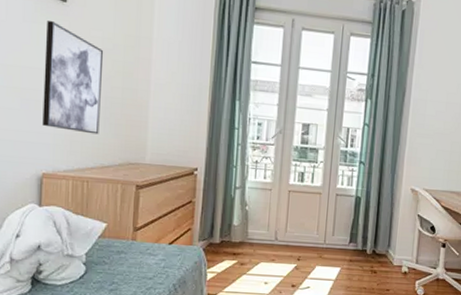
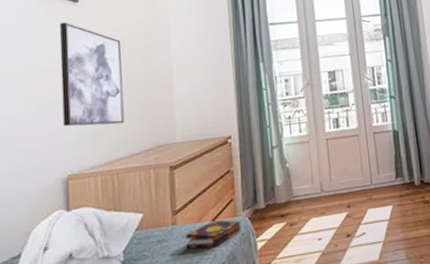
book: none [143,244,195,269] -> present [186,220,242,249]

